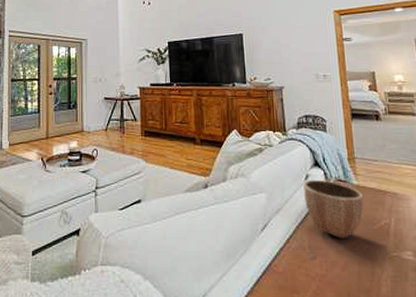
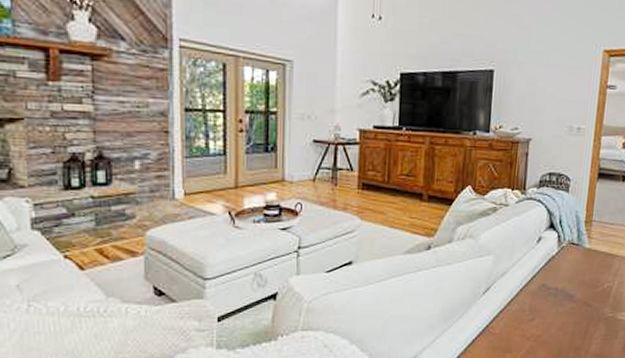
decorative bowl: present [303,179,364,239] -> none [533,242,592,302]

